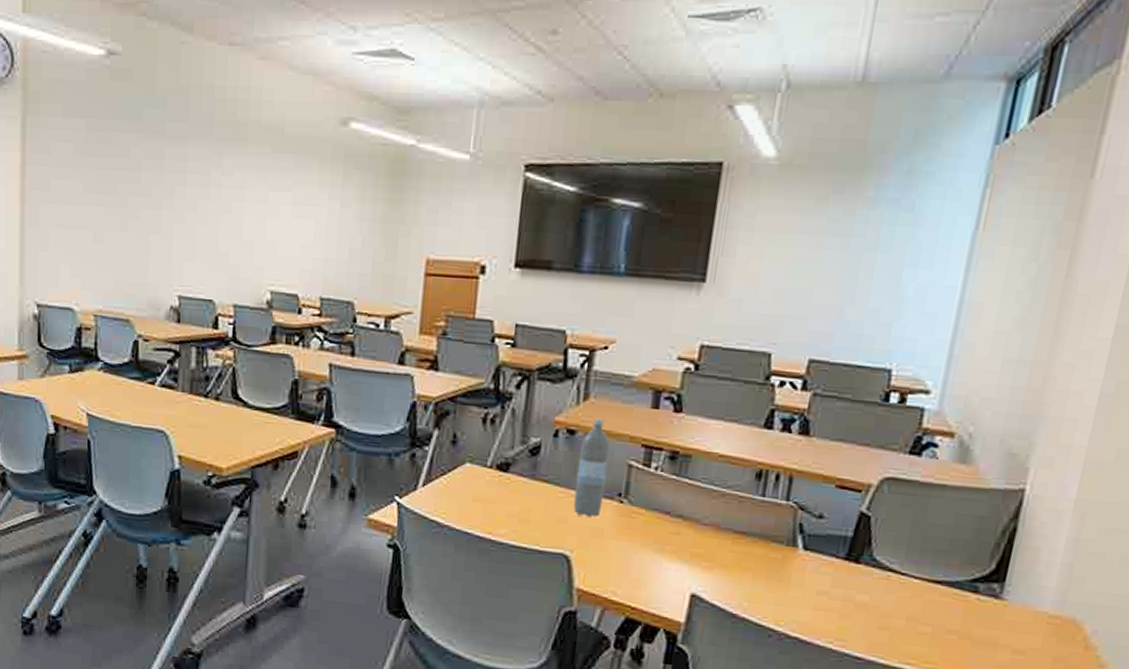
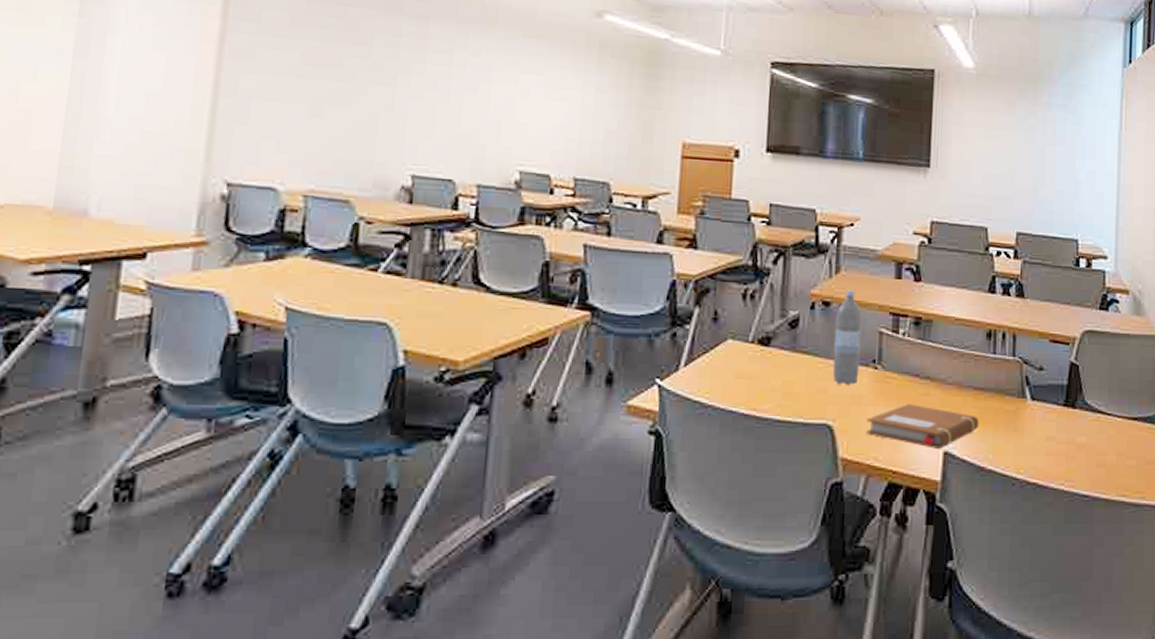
notebook: none [605,541,736,591] -> present [866,404,979,449]

